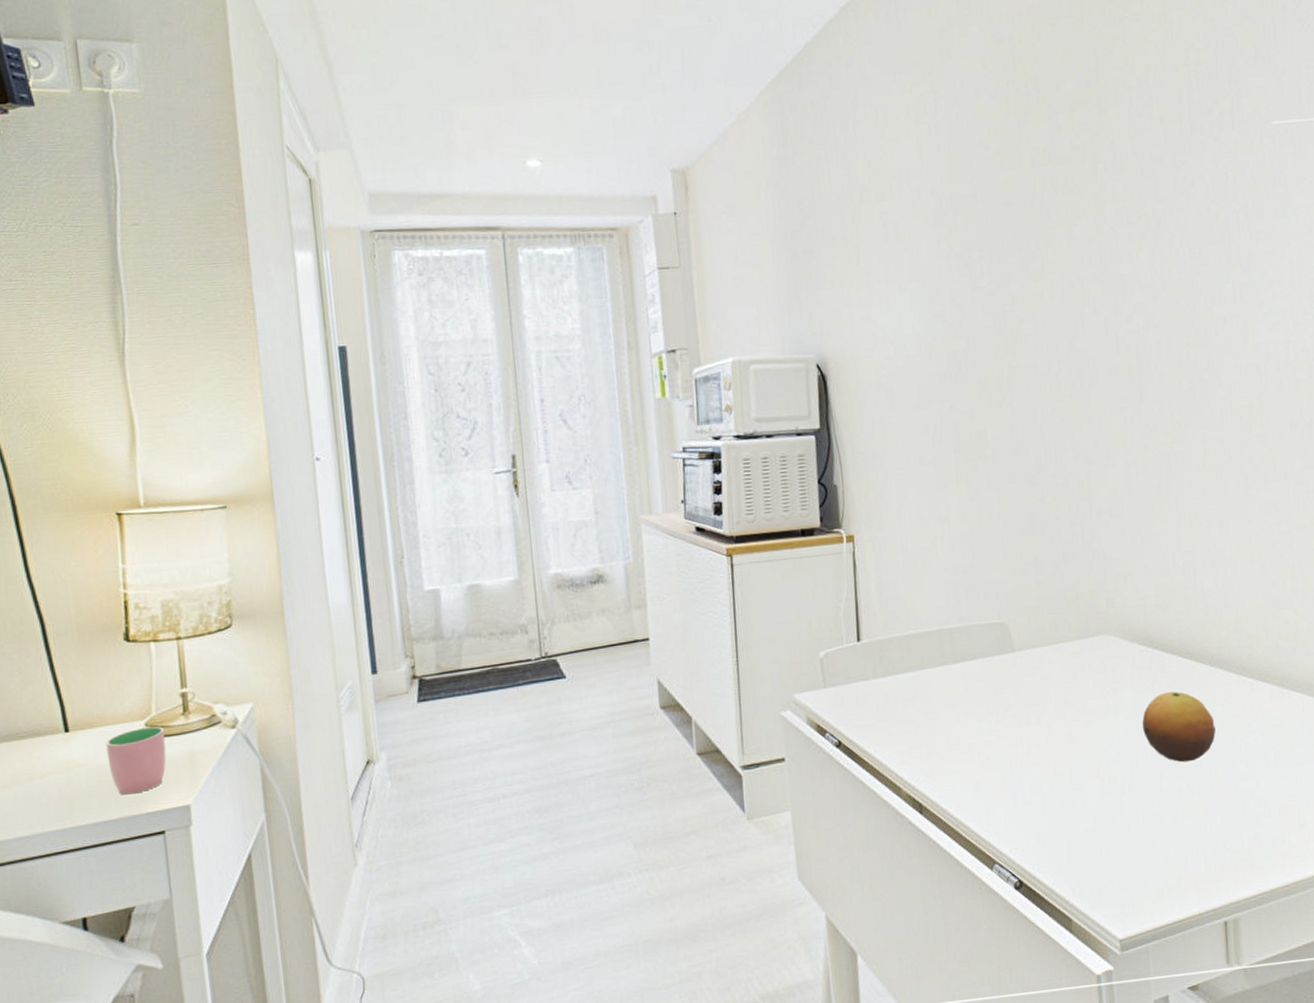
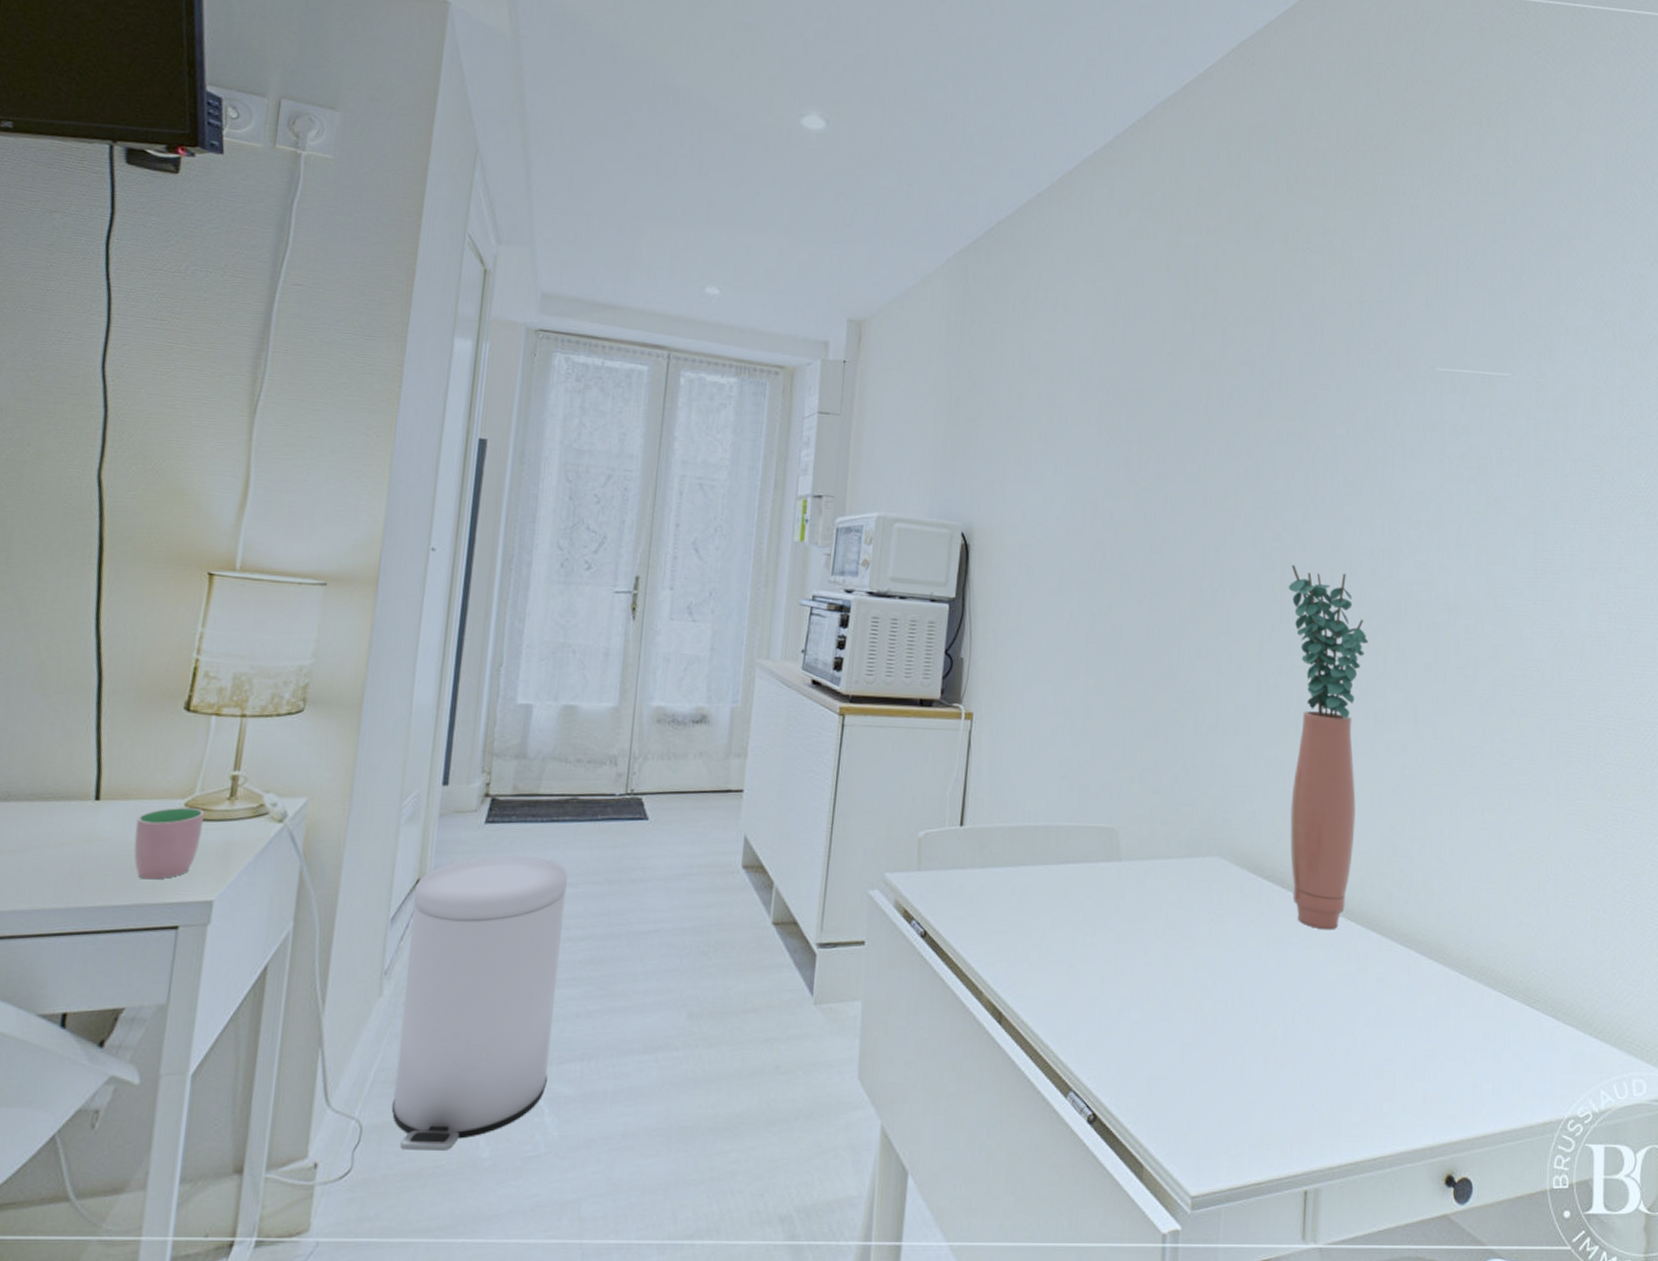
pedal bin: none [367,725,519,993] -> present [391,855,567,1150]
fruit: present [1142,691,1216,763] -> none [1243,927,1318,1007]
vase: none [1145,345,1238,688] -> present [1288,565,1368,930]

